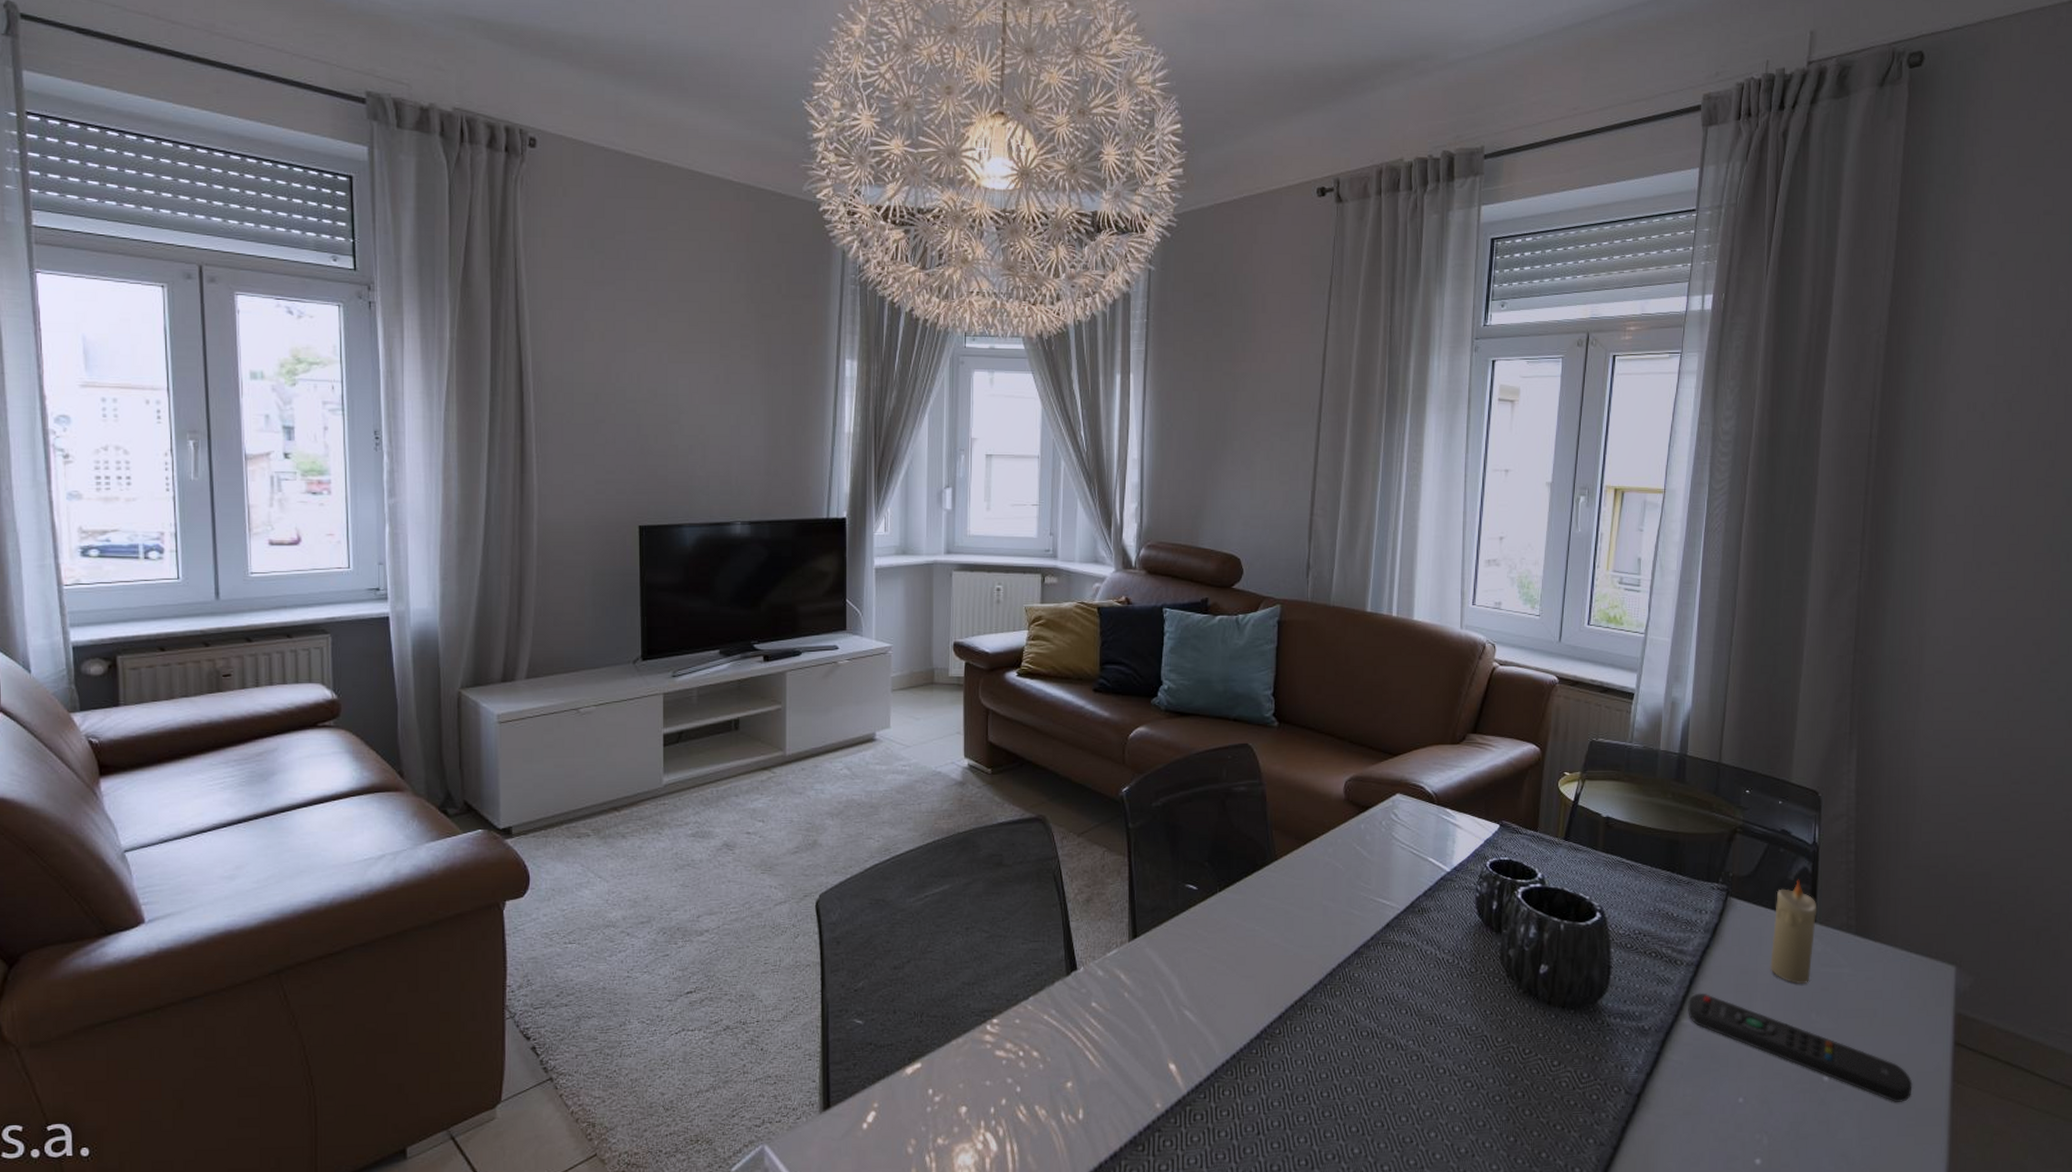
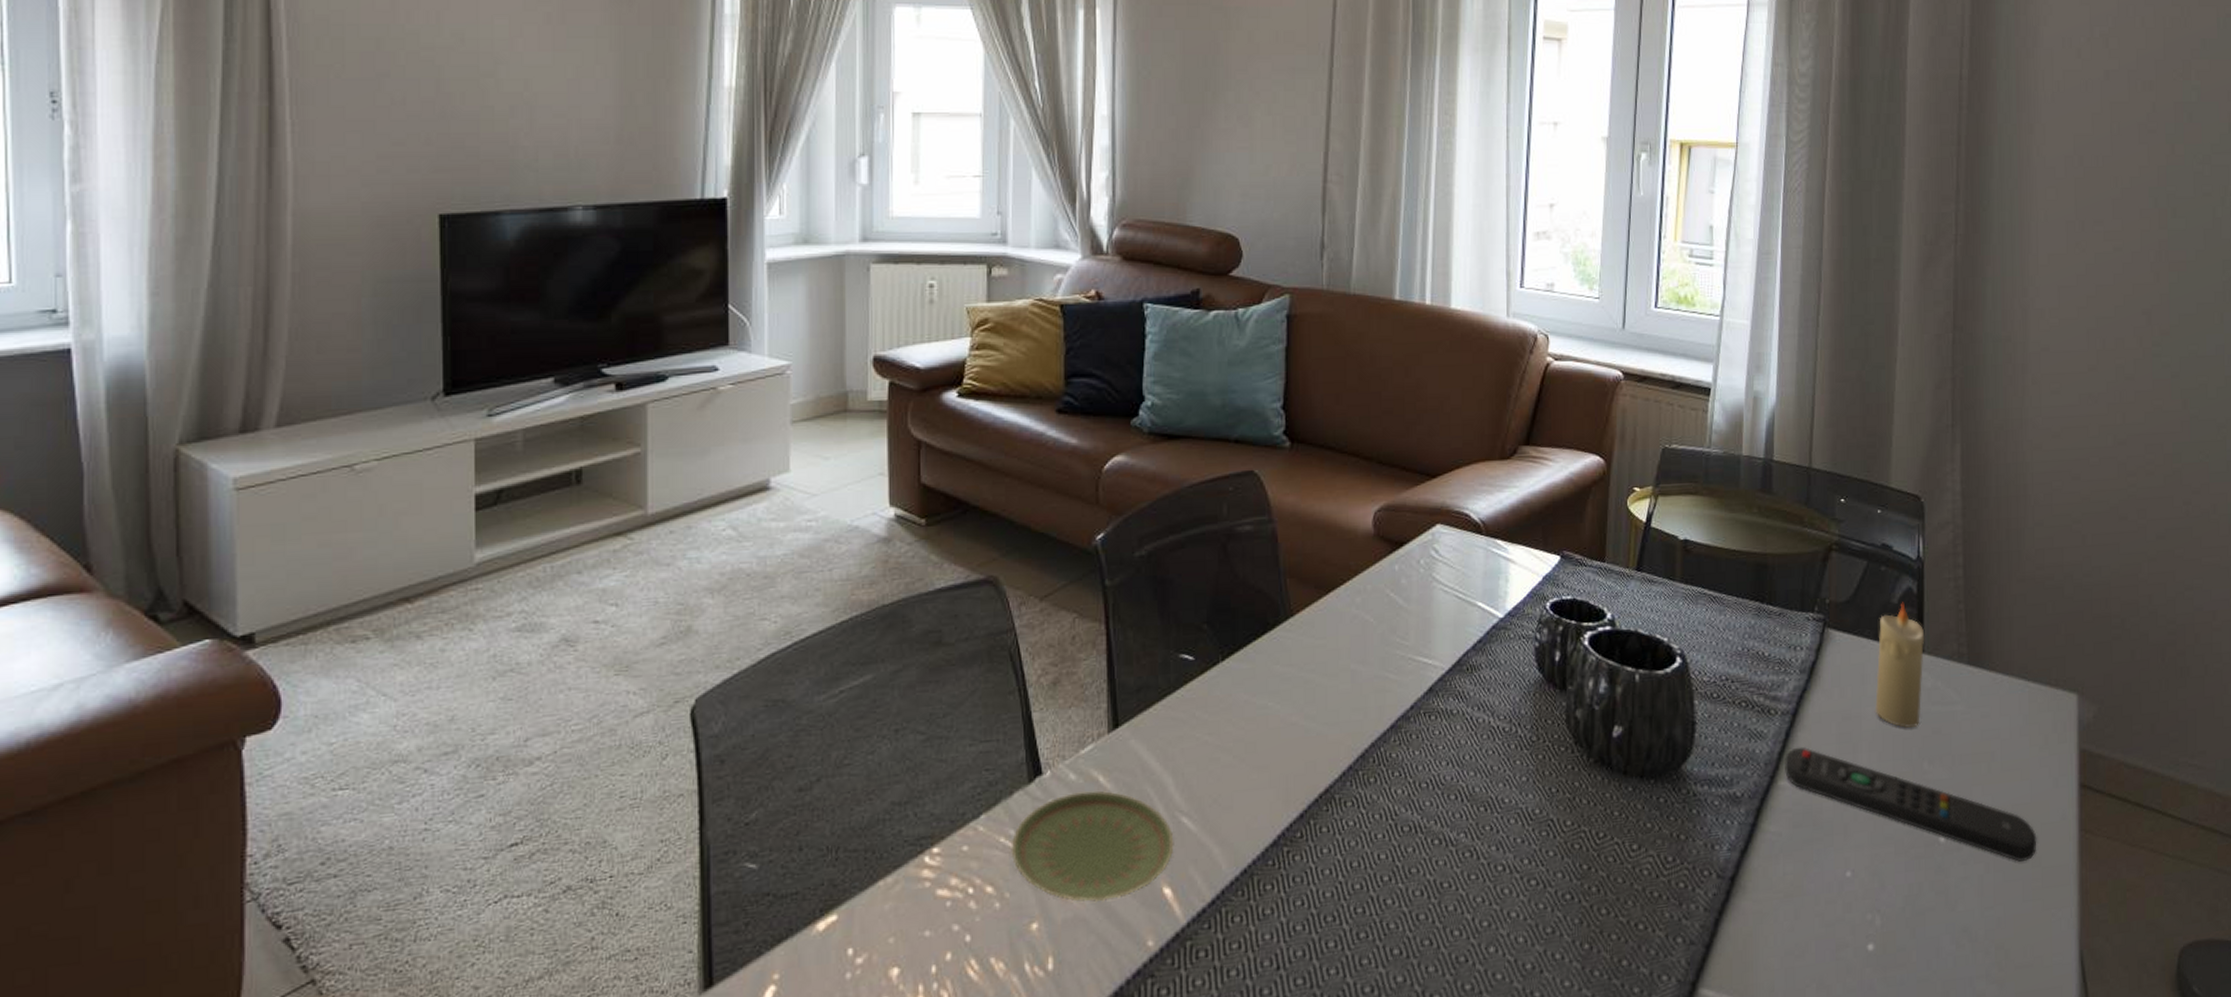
plate: none [1052,985,1179,1071] -> present [1010,790,1174,903]

